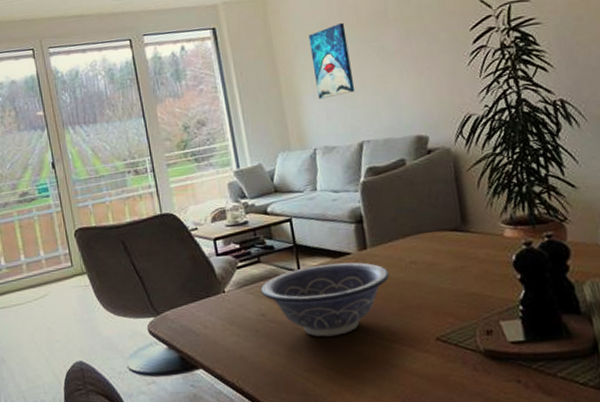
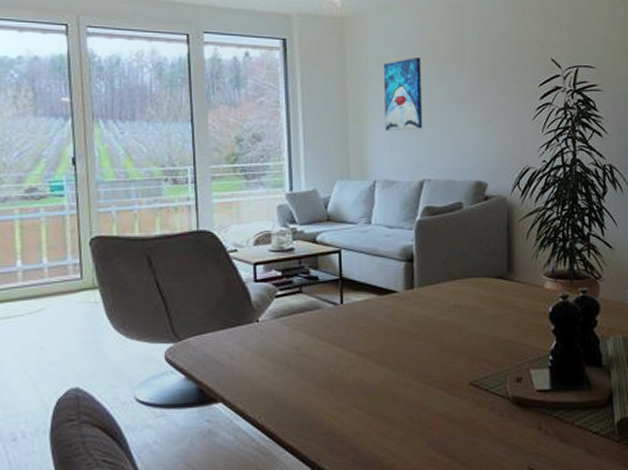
decorative bowl: present [261,262,390,337] -> none [299,300,433,376]

